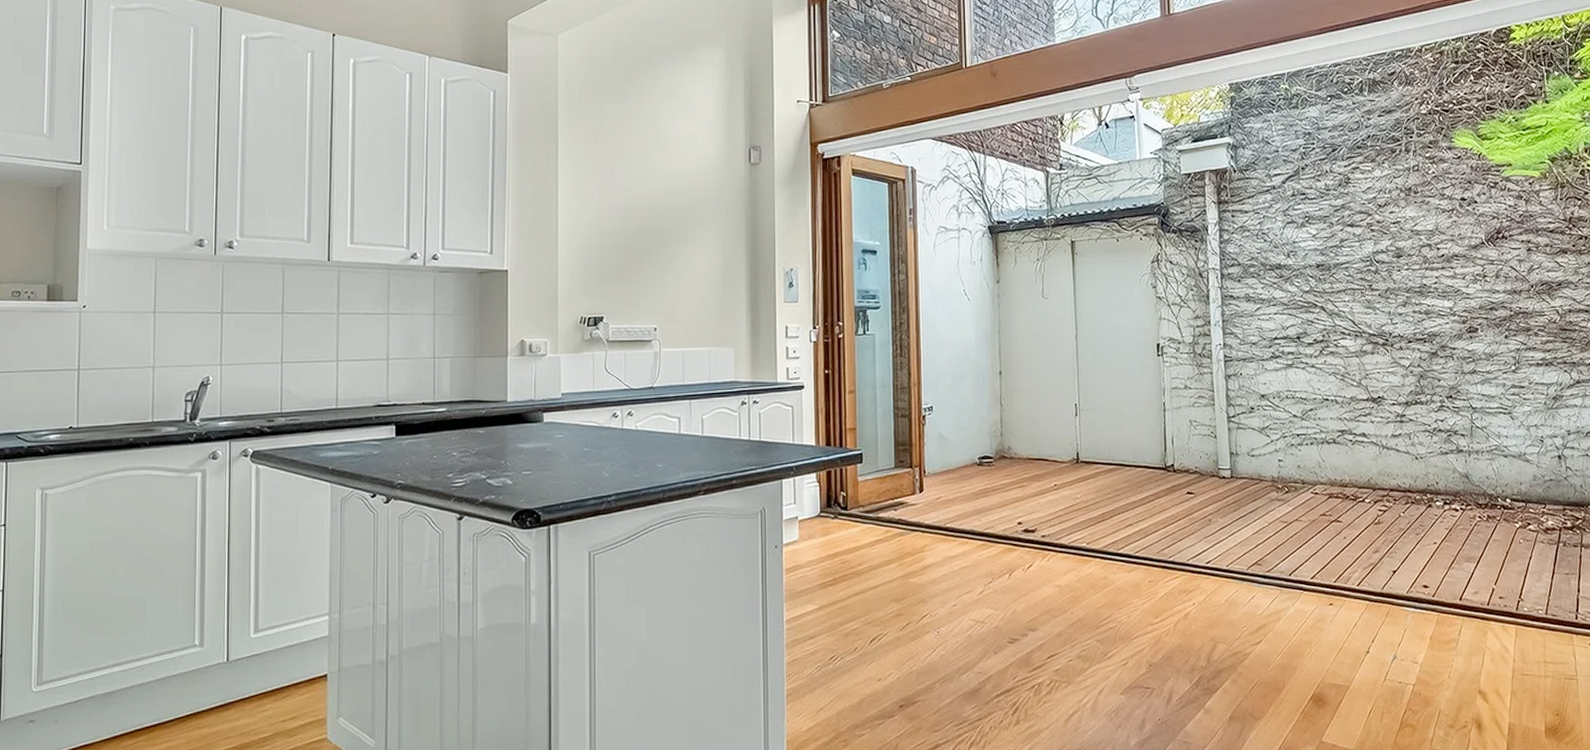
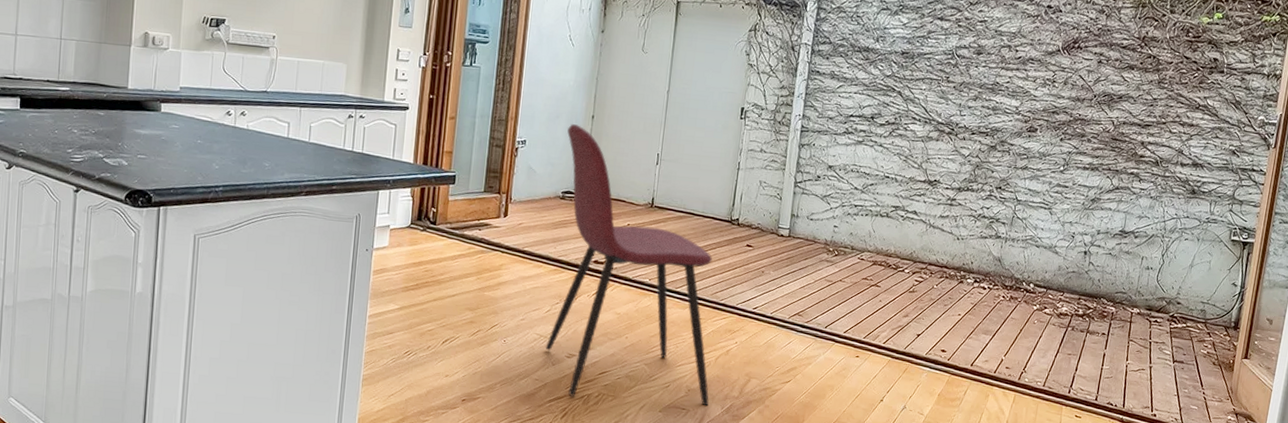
dining chair: none [975,383,1175,687] -> present [545,124,713,406]

